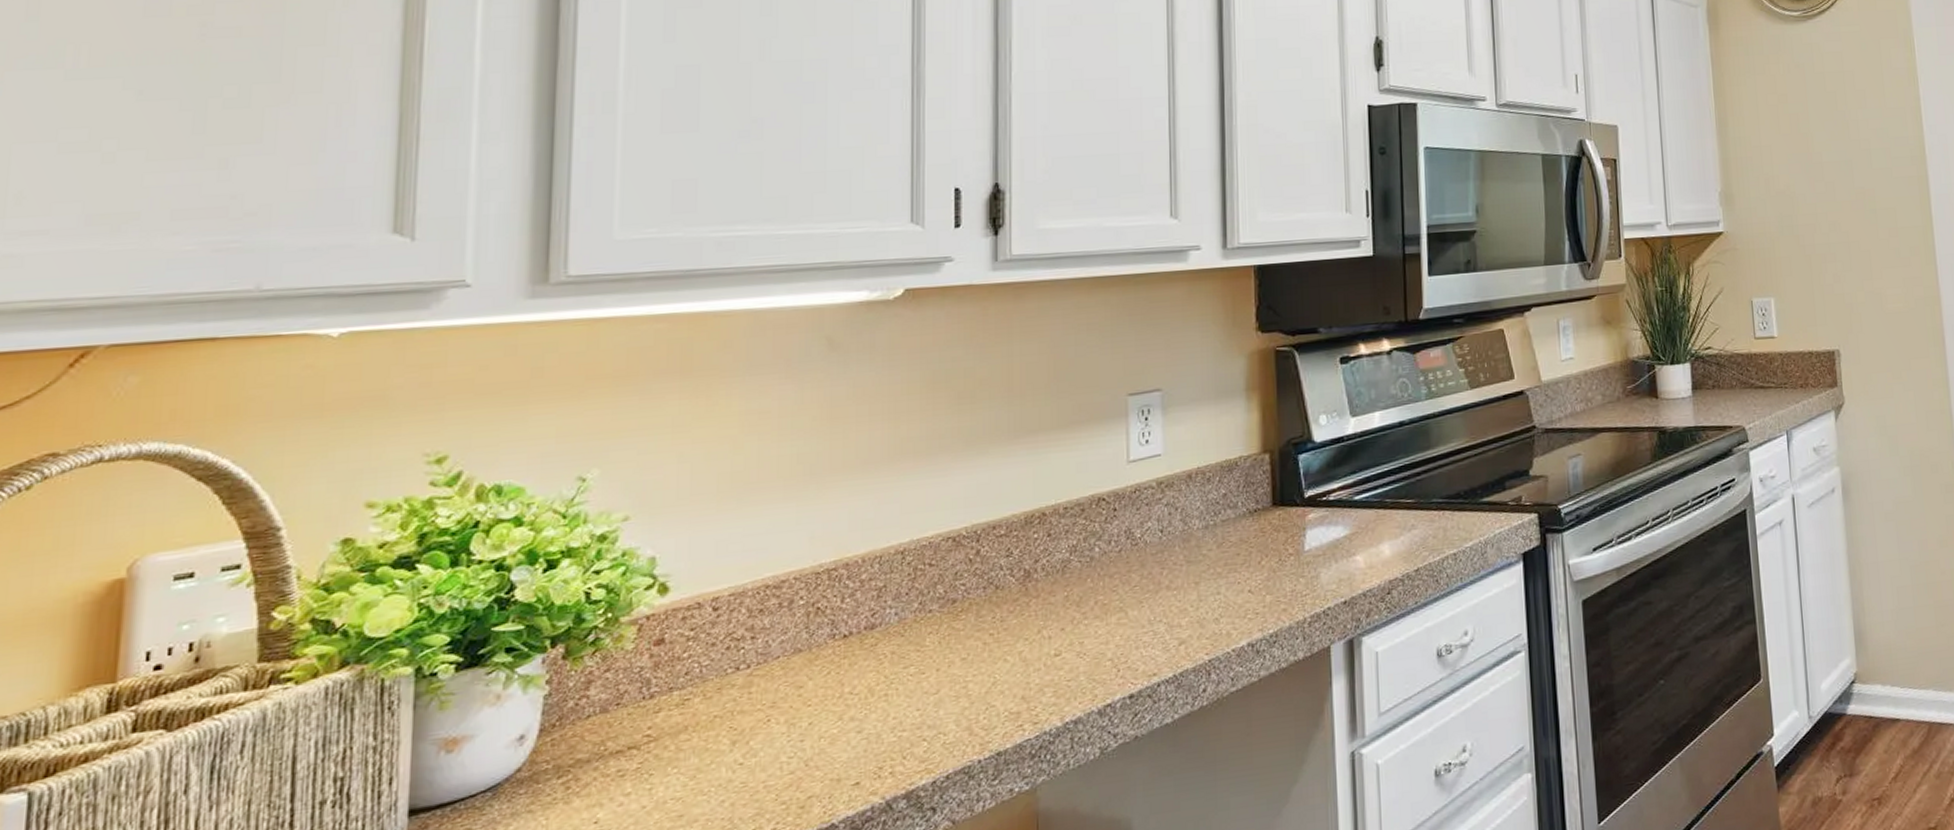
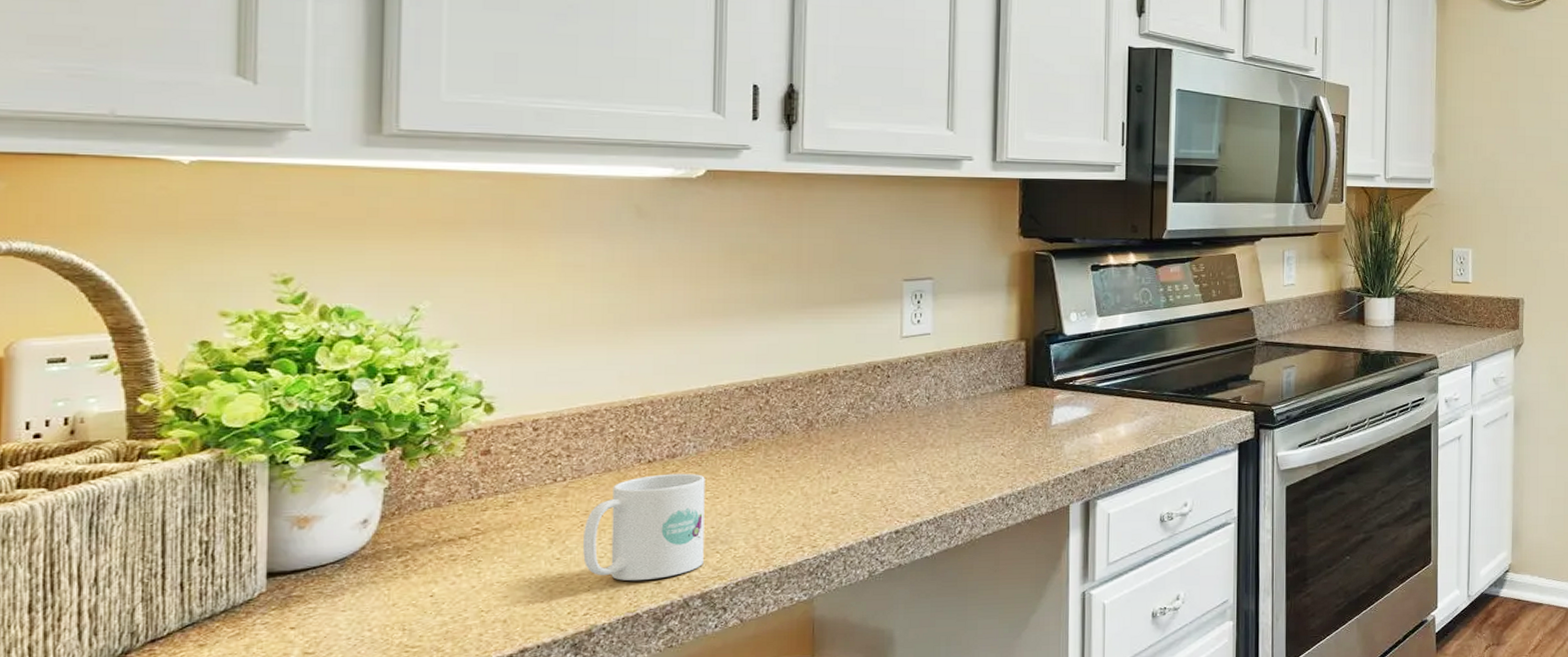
mug: none [770,646,909,785] -> present [583,473,705,581]

